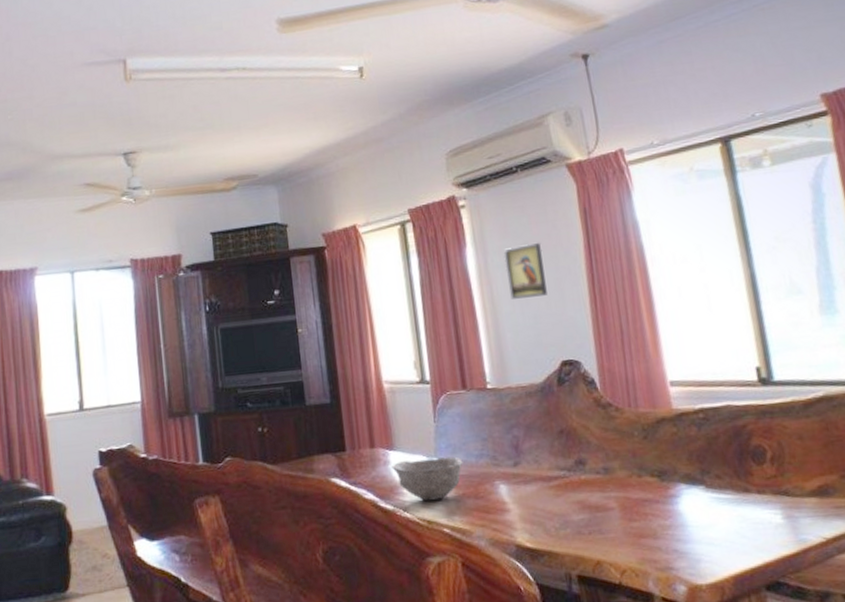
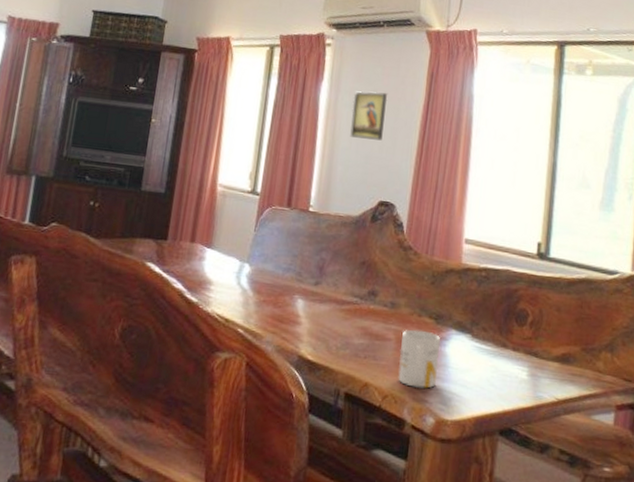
bowl: present [391,457,463,501] -> none [205,260,271,302]
mug: none [625,491,679,556] -> present [398,329,440,389]

